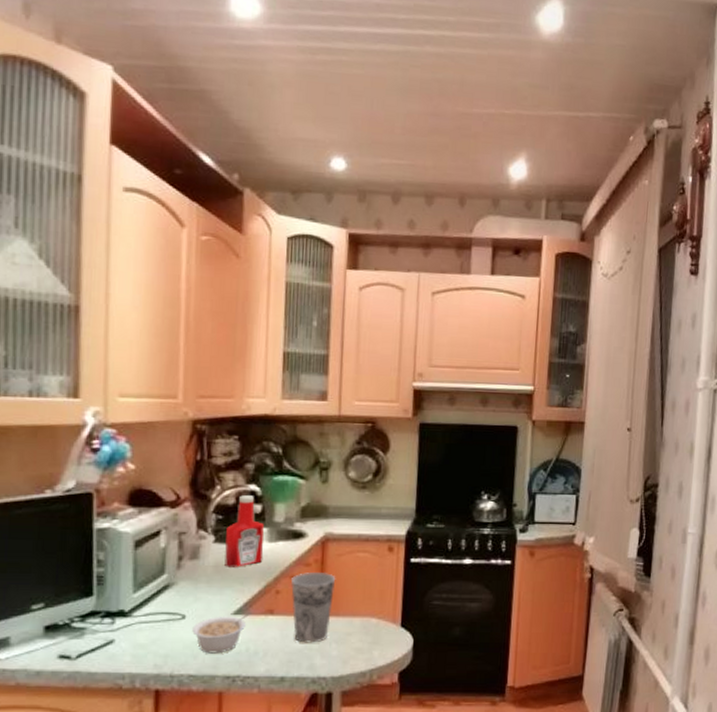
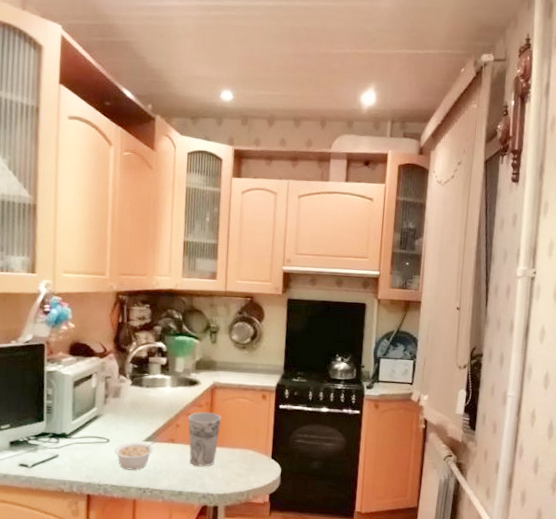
ketchup bottle: present [224,495,264,567] -> none [138,350,168,405]

